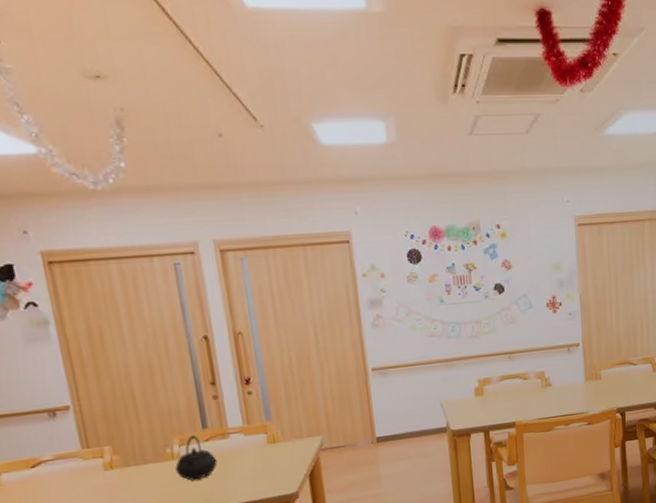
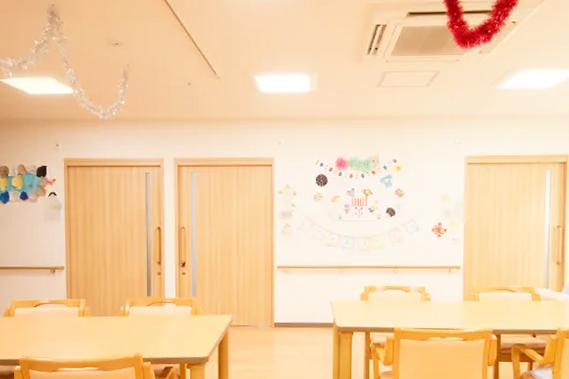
kettle: present [175,434,218,481] -> none [125,299,154,334]

